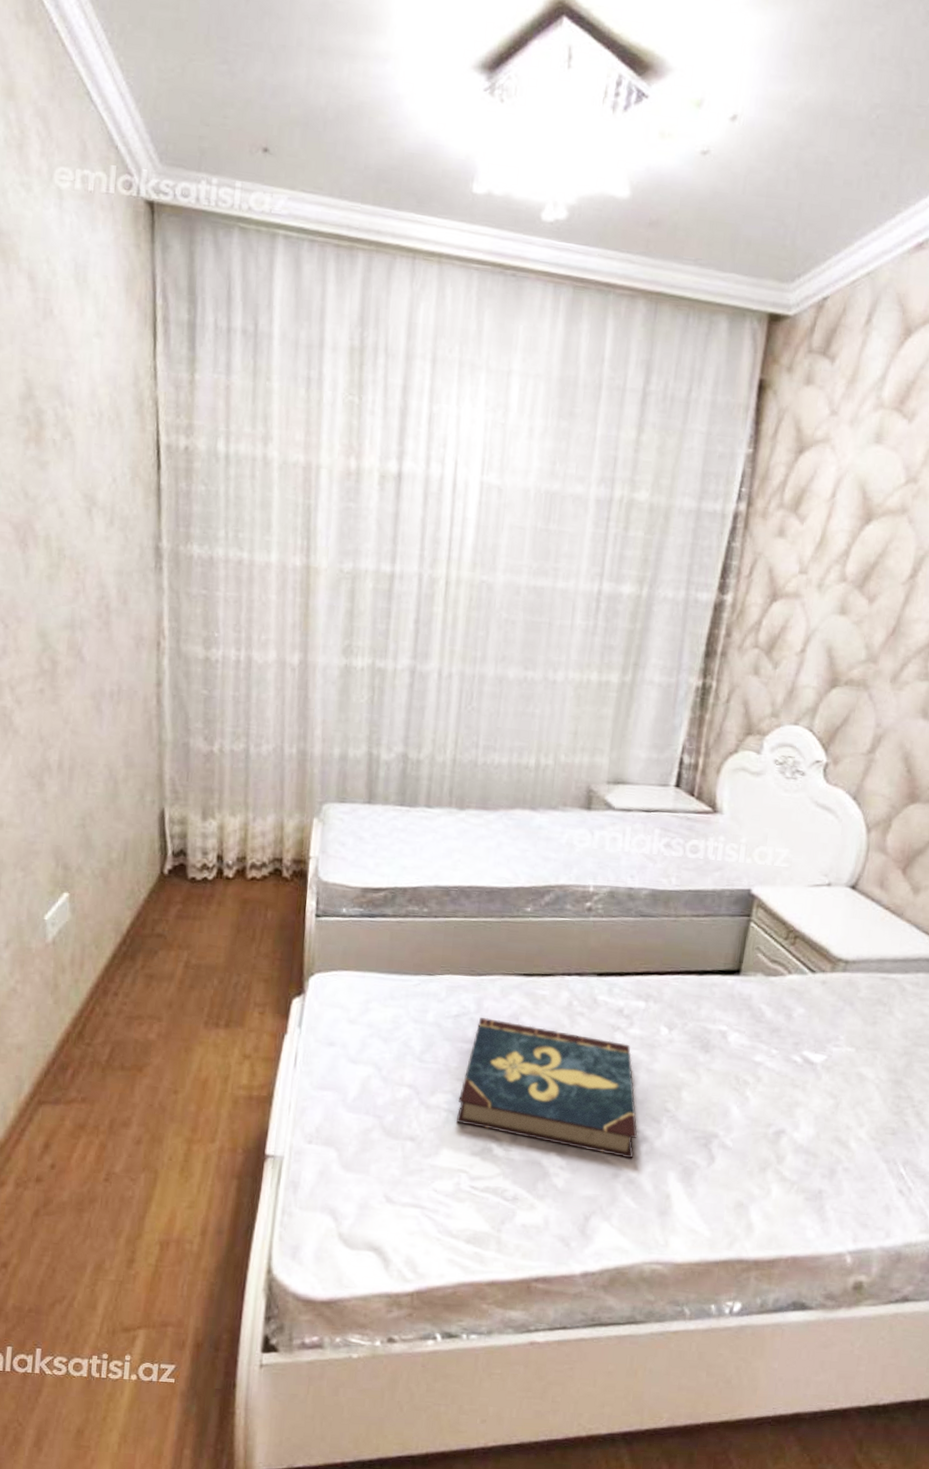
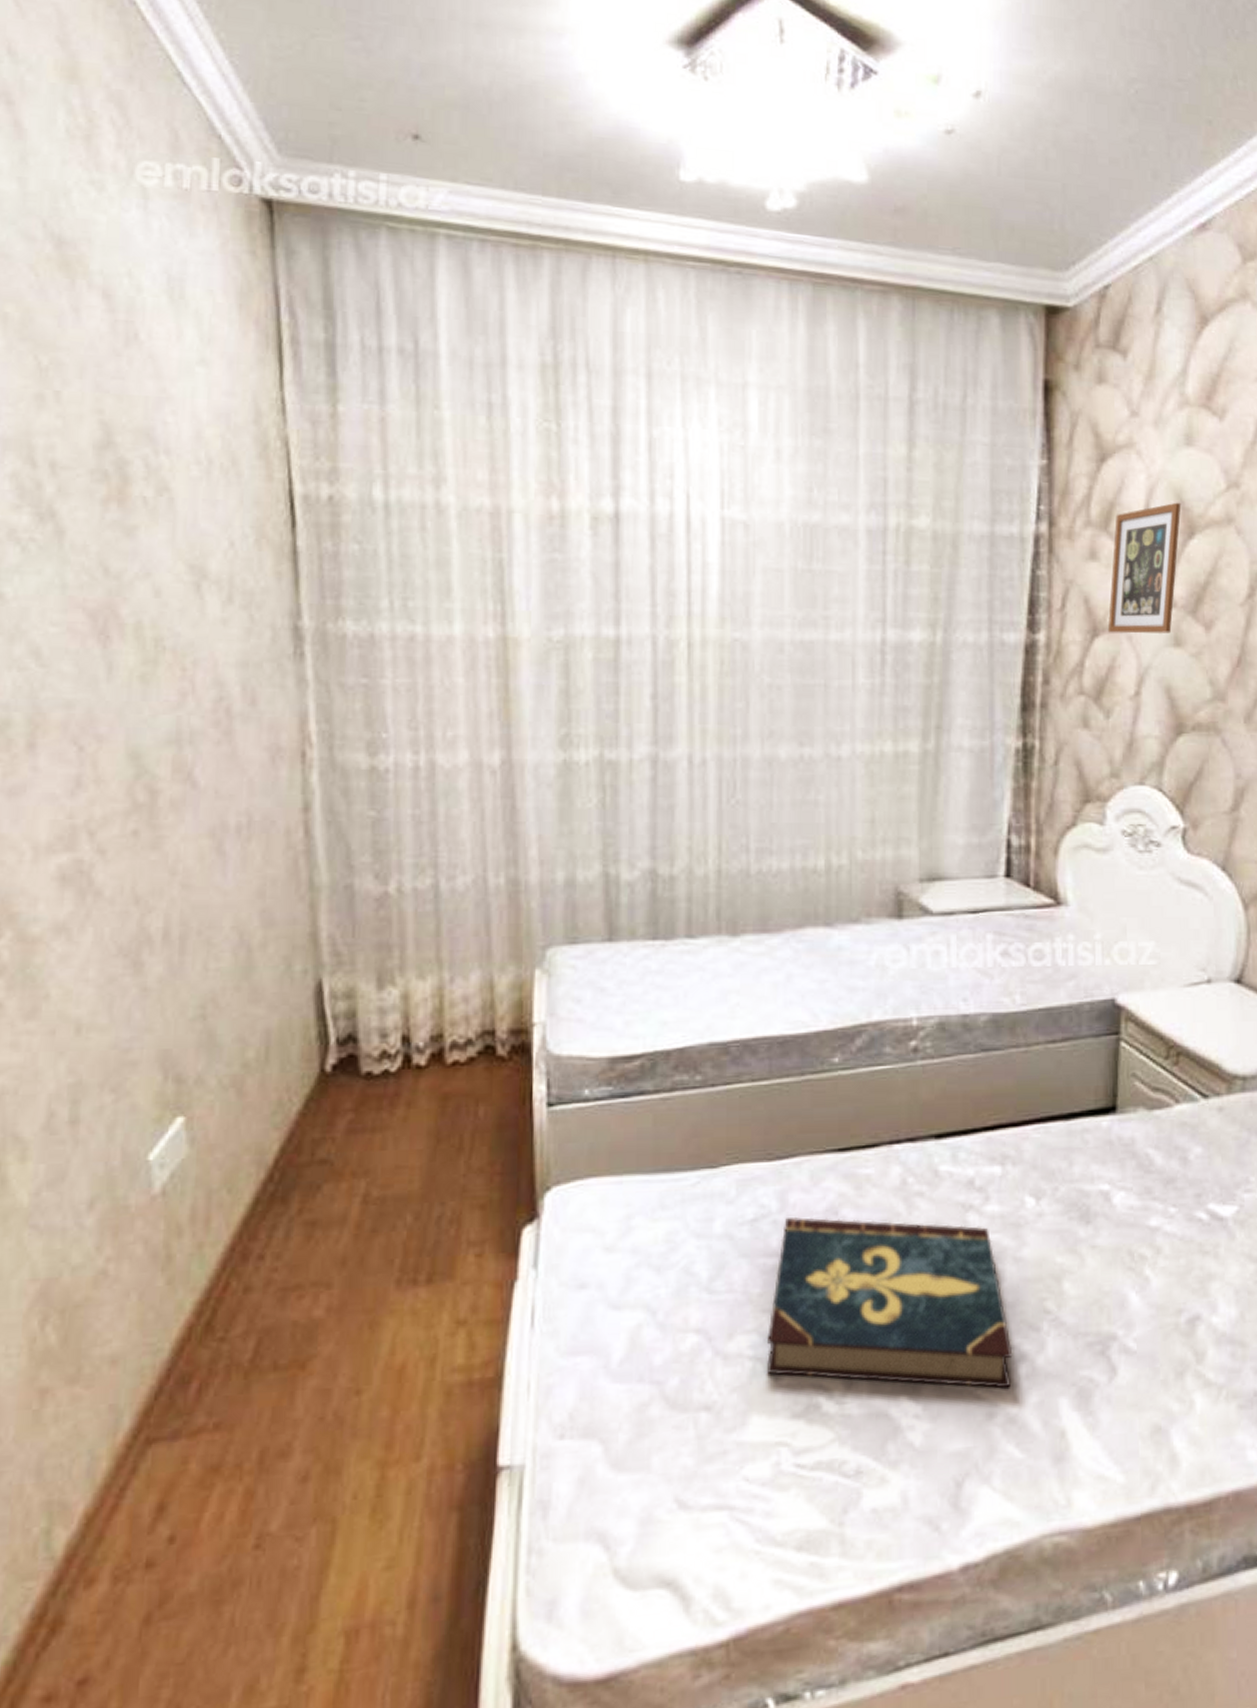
picture frame: none [785,492,864,603] -> present [1107,502,1182,634]

